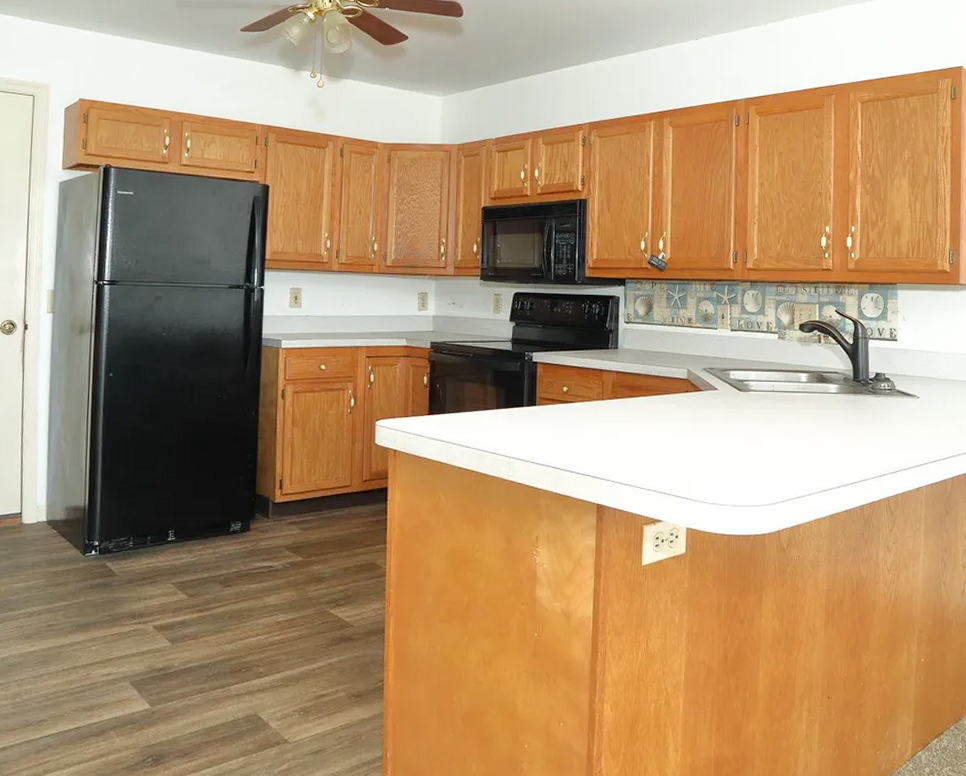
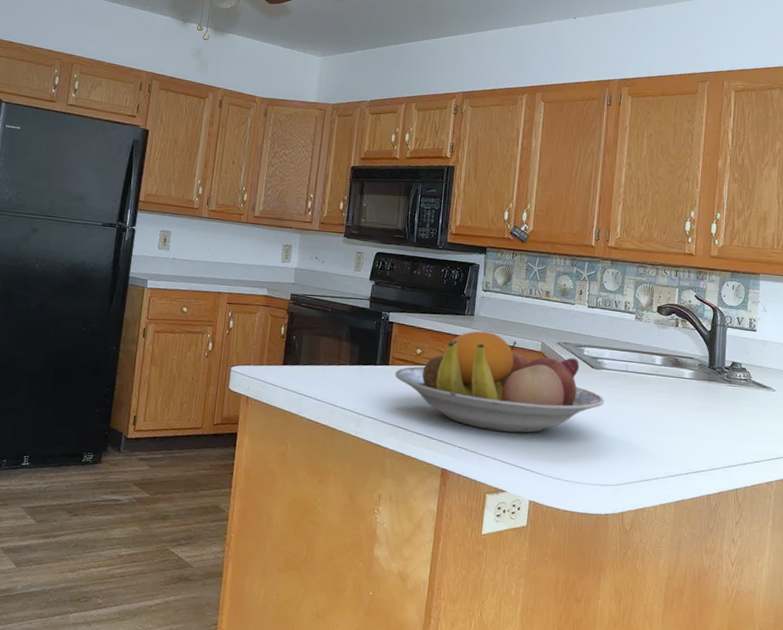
fruit bowl: none [543,364,753,462] -> present [395,331,604,433]

